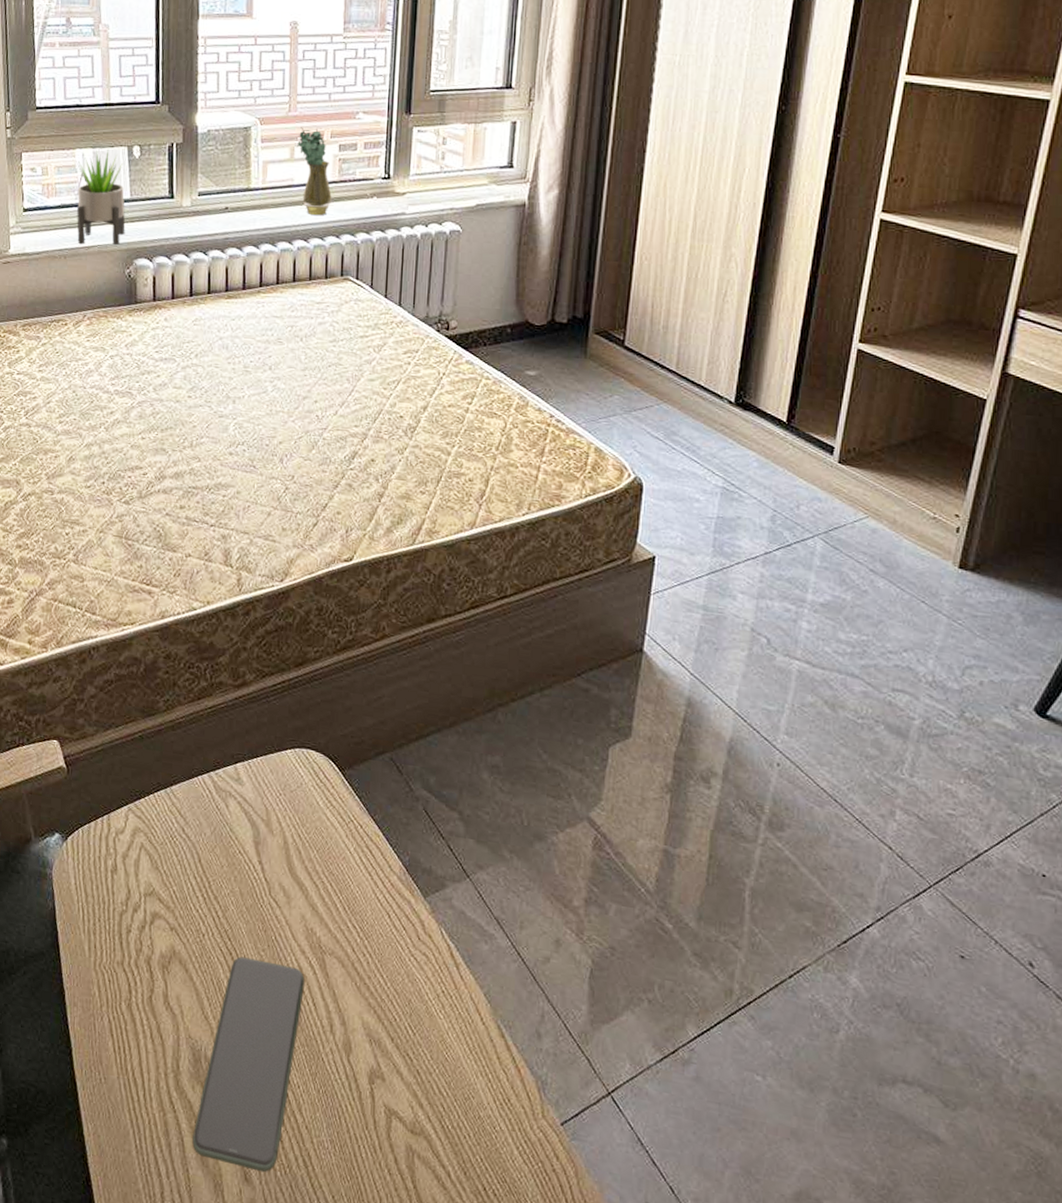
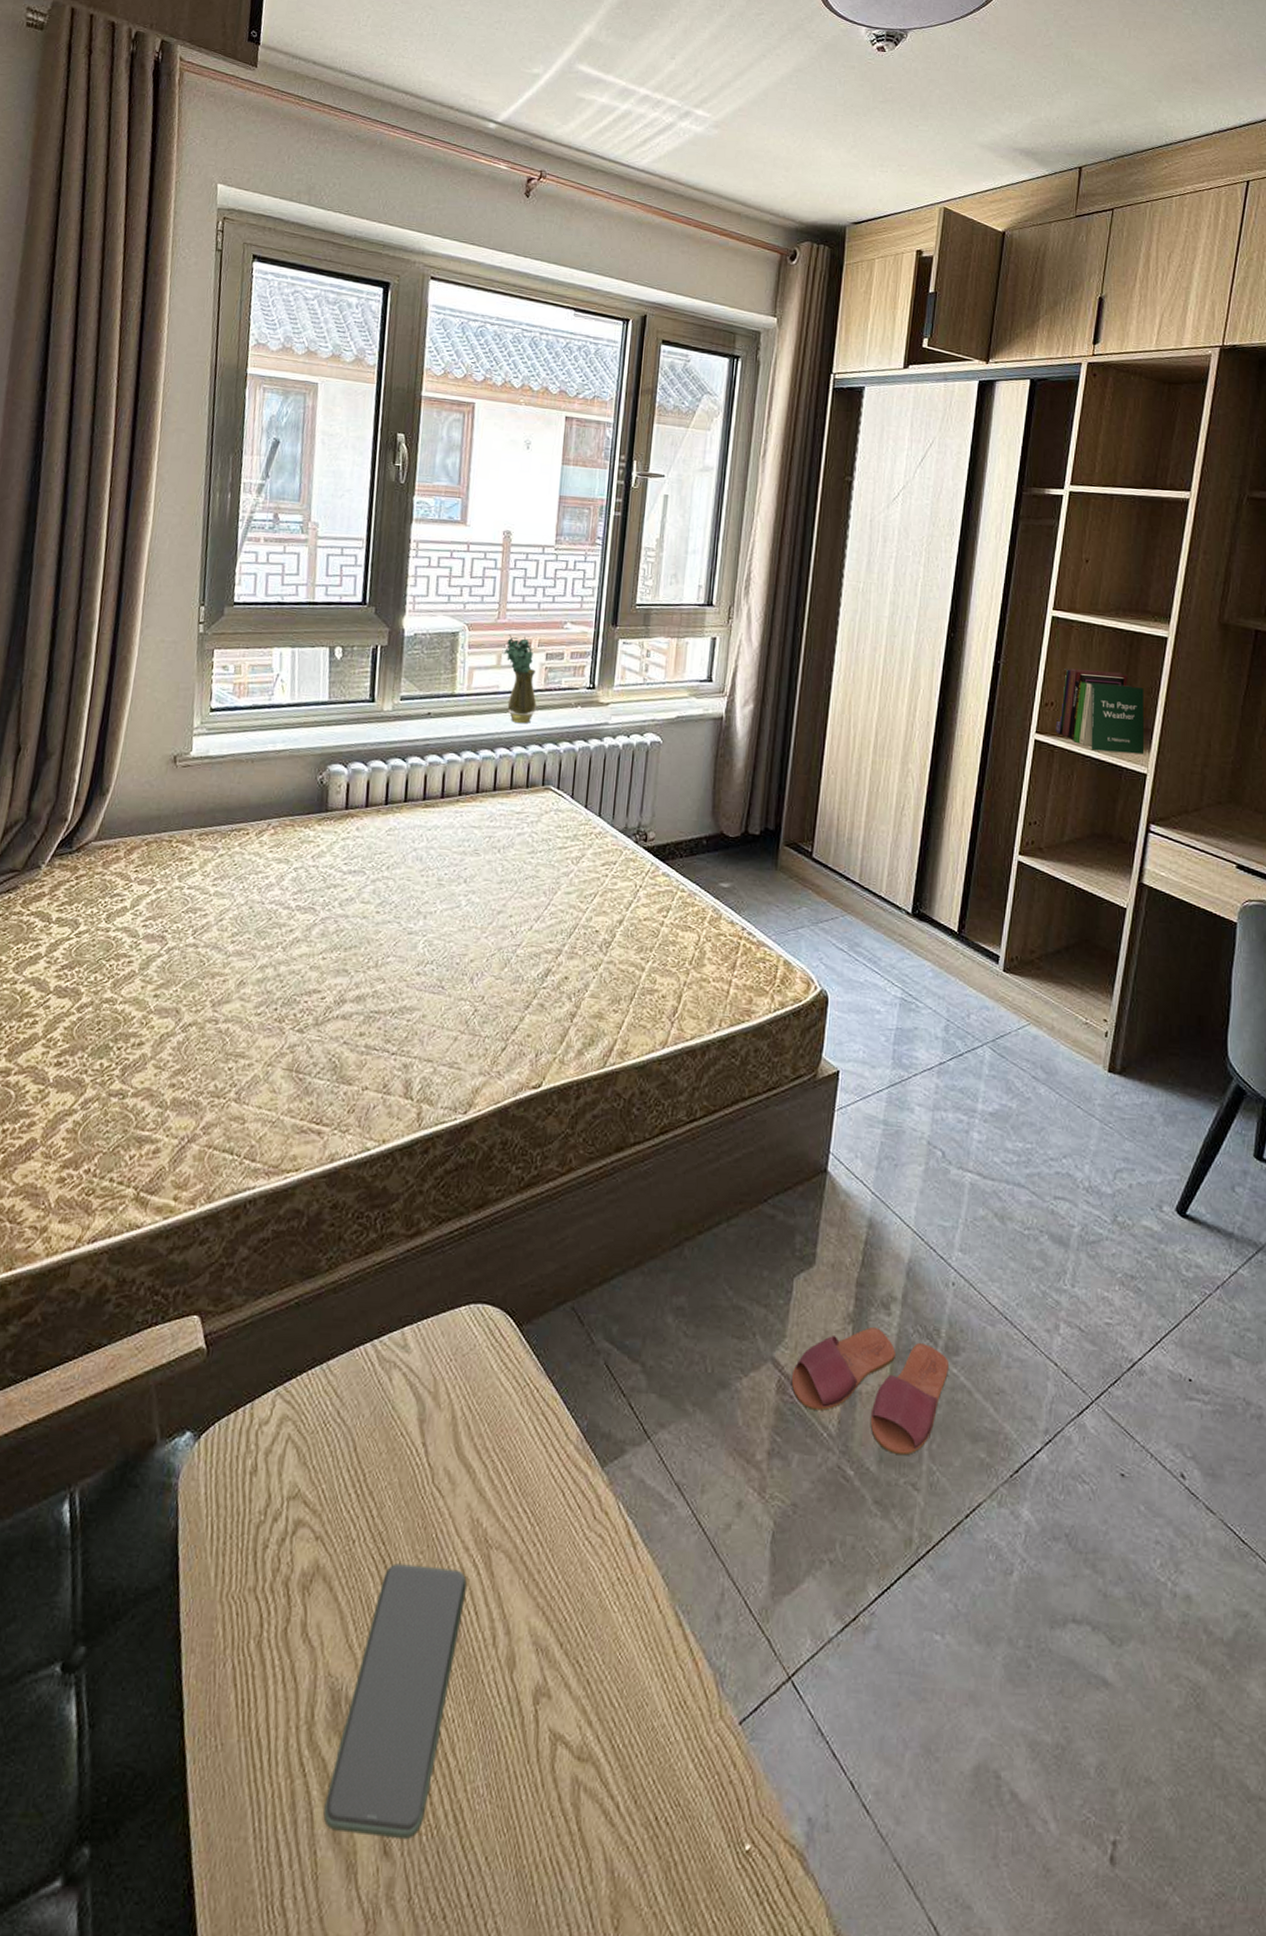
potted plant: present [76,148,126,246] -> none [267,648,323,750]
slippers: none [607,797,772,916] -> present [791,1326,949,1456]
books: none [905,139,1017,233] -> present [1055,668,1145,755]

